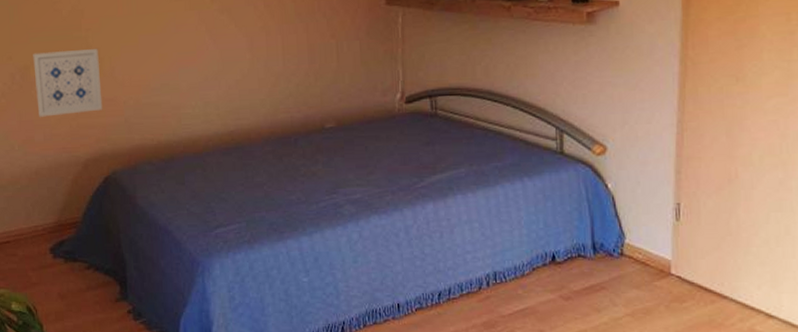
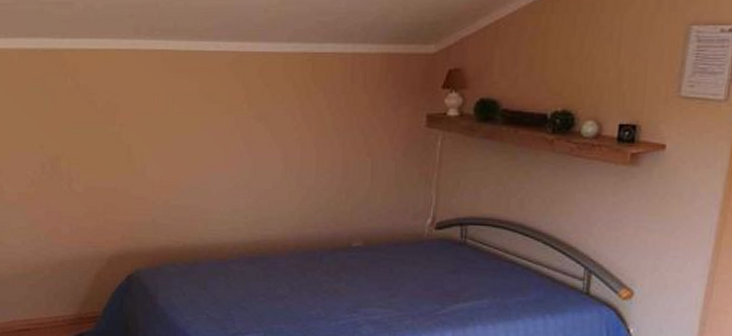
wall art: present [33,49,103,117] -> none [65,143,132,210]

